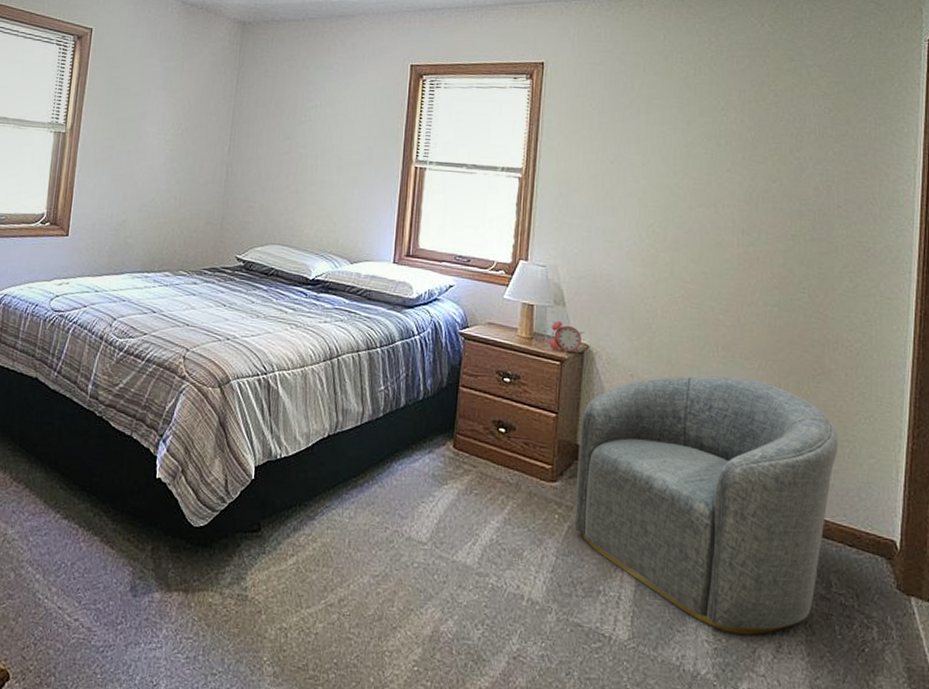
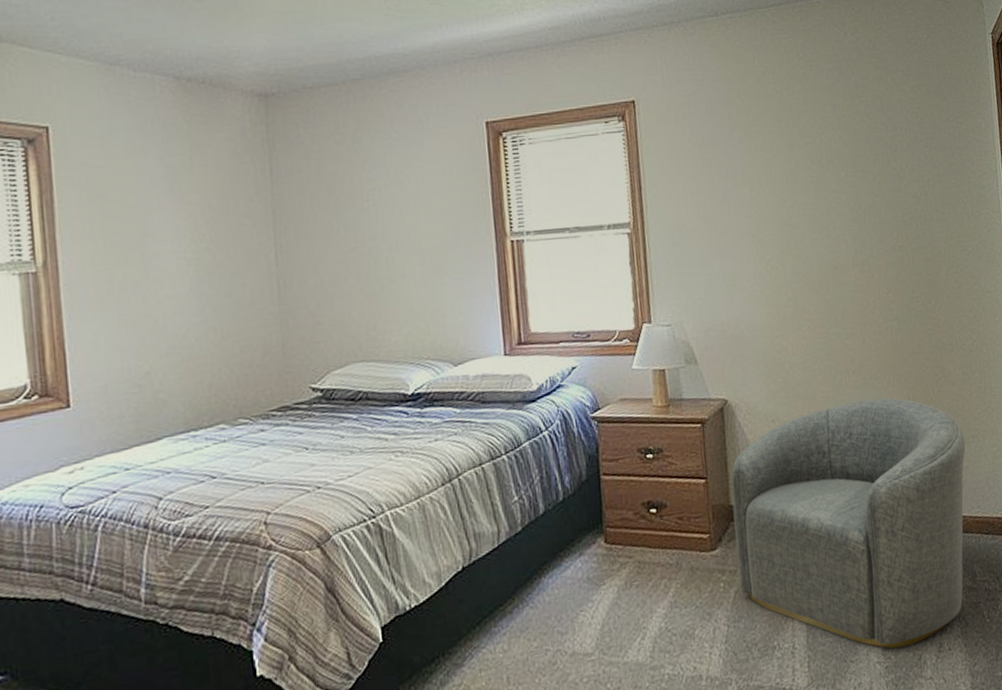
alarm clock: present [544,320,585,353] -> none [680,380,722,413]

